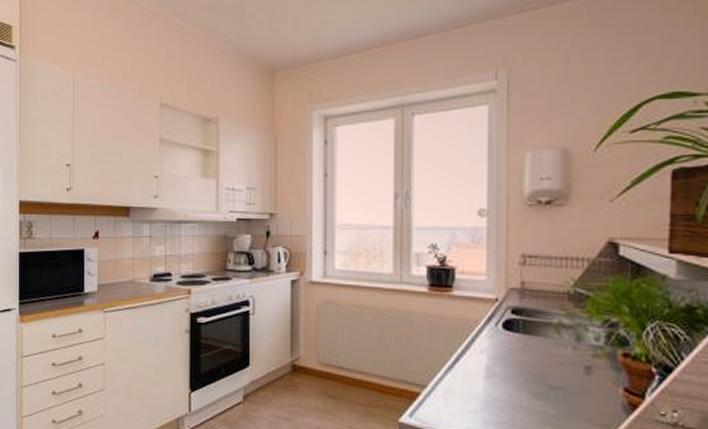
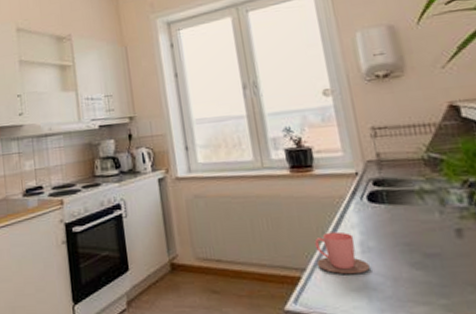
cup: none [439,353,491,397] -> present [314,231,370,275]

